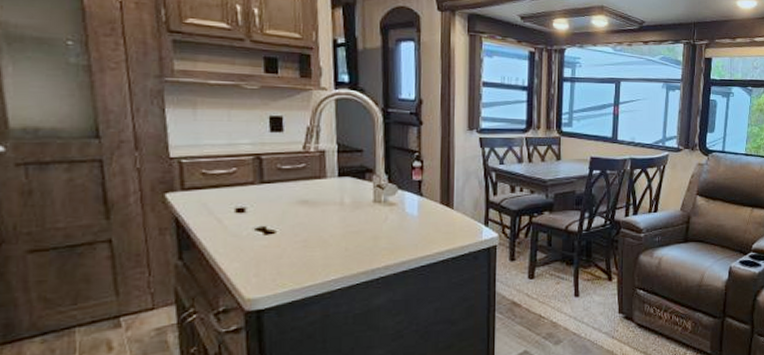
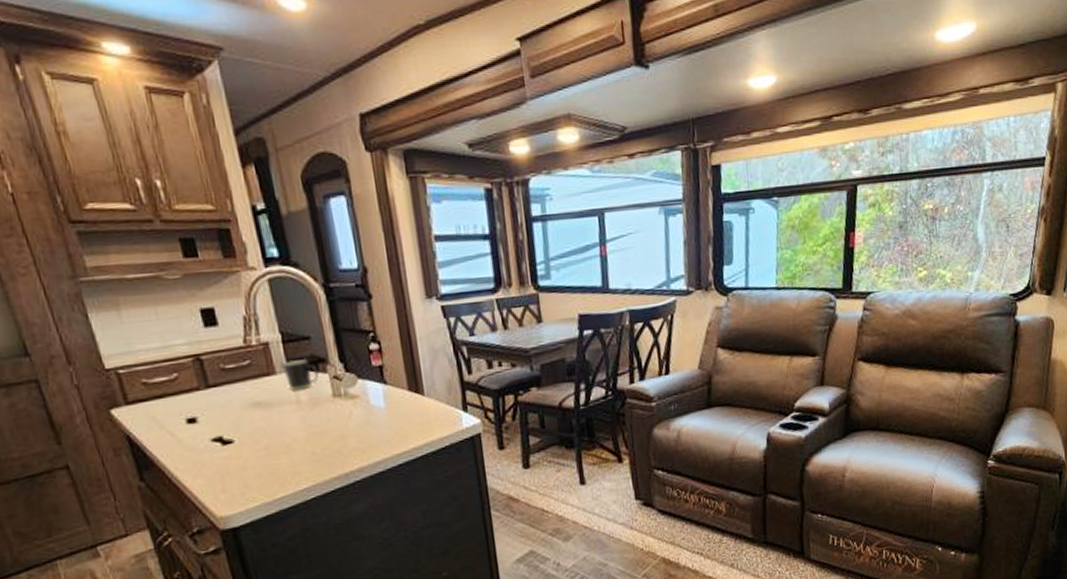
mug: none [333,168,364,193] -> present [282,359,319,390]

